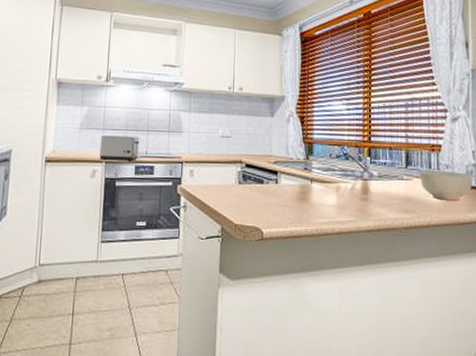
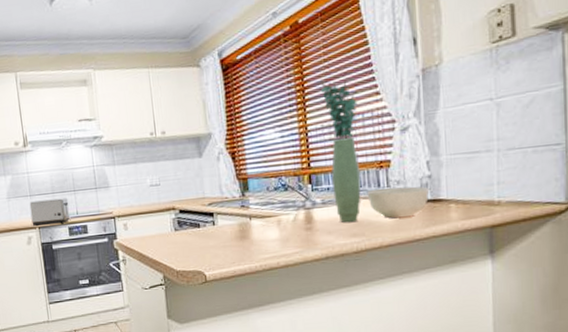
vase: none [386,66,416,199] -> present [321,80,361,223]

